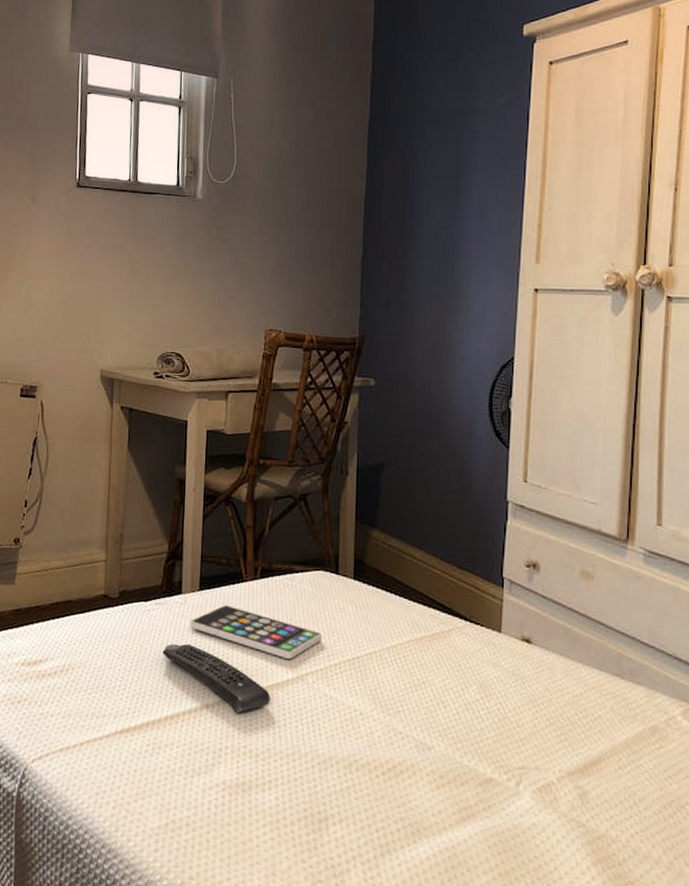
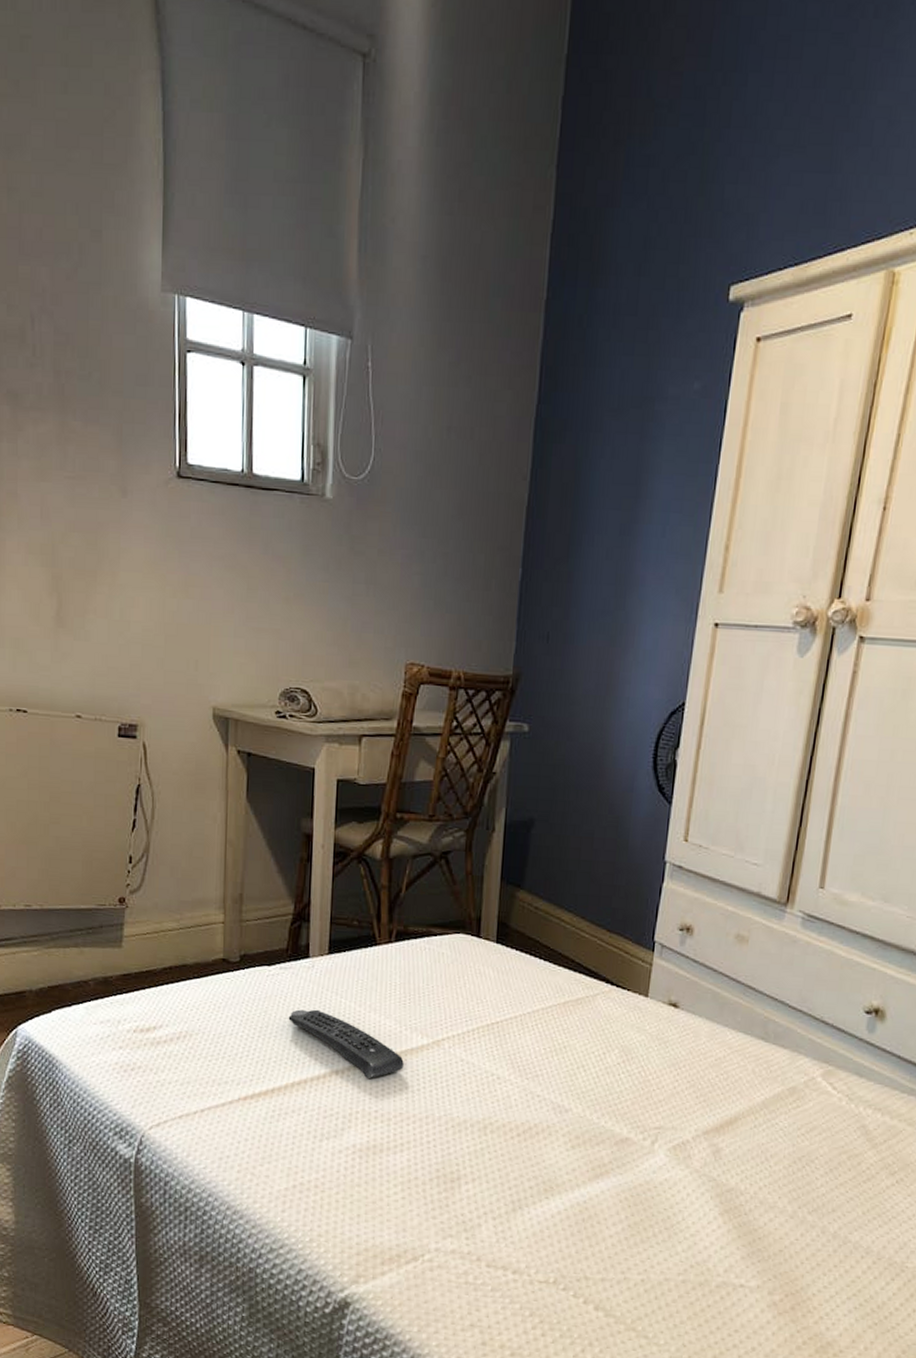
smartphone: present [190,605,321,659] -> none [318,969,460,1024]

